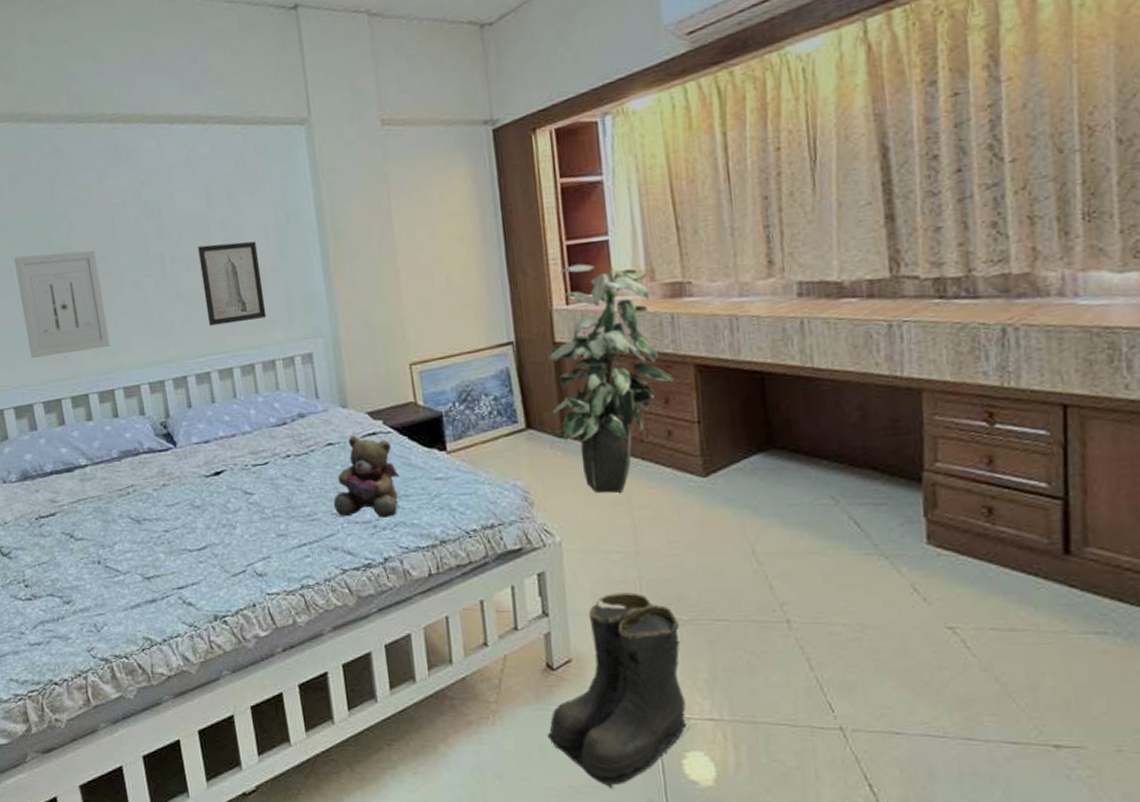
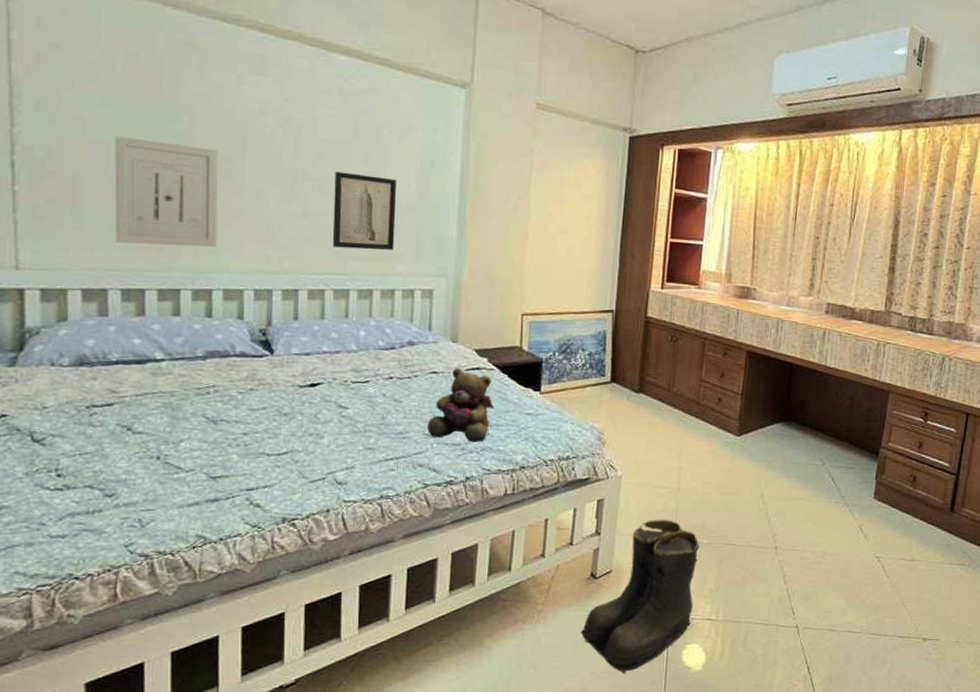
indoor plant: present [548,264,674,494] -> none [634,258,730,441]

